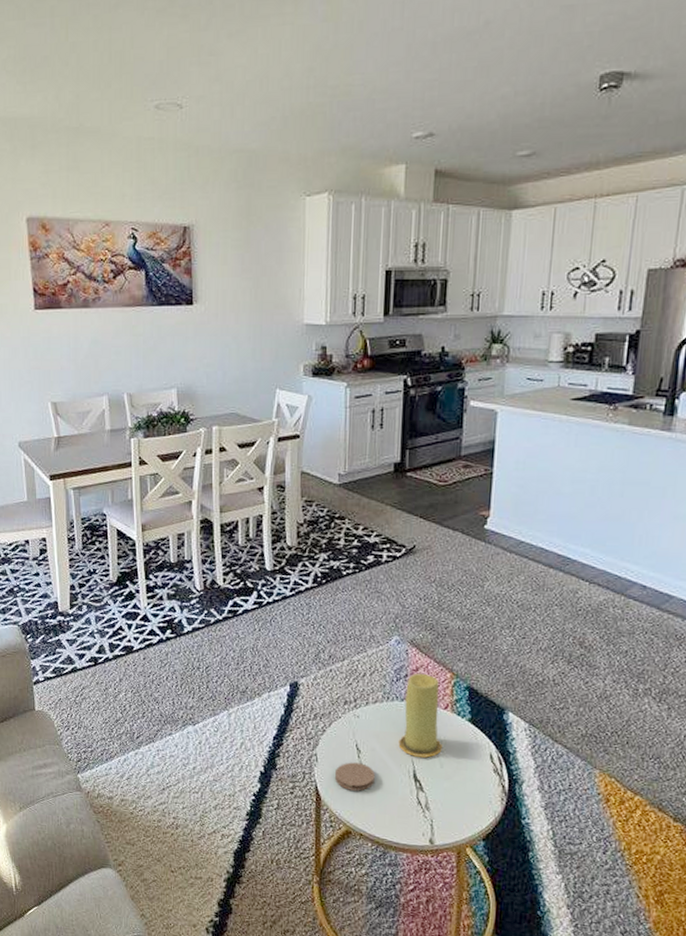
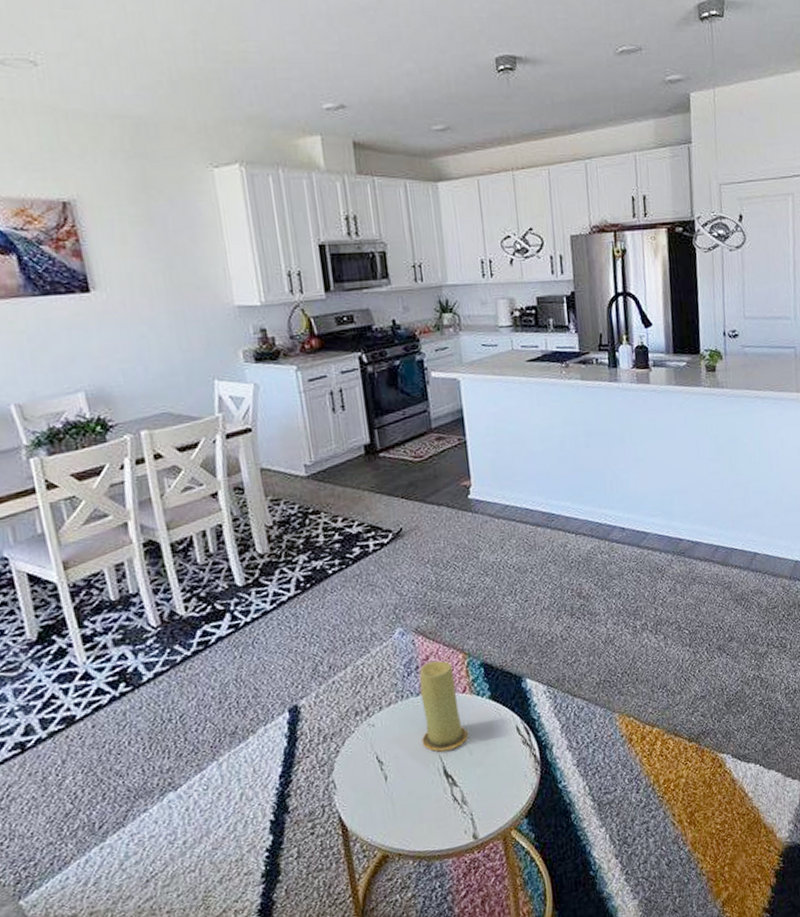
coaster: present [334,762,375,791] -> none [357,775,404,810]

